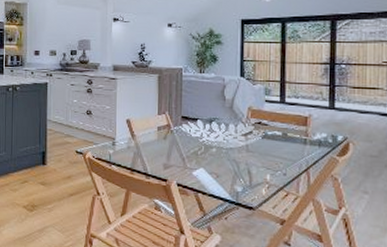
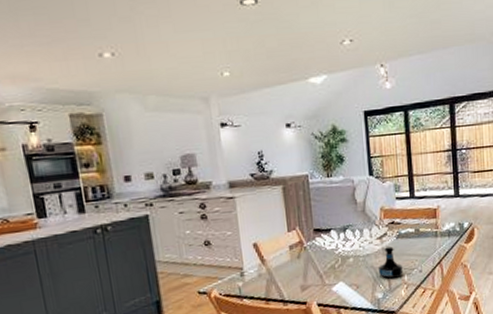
tequila bottle: none [239,144,267,176] -> present [377,246,404,279]

